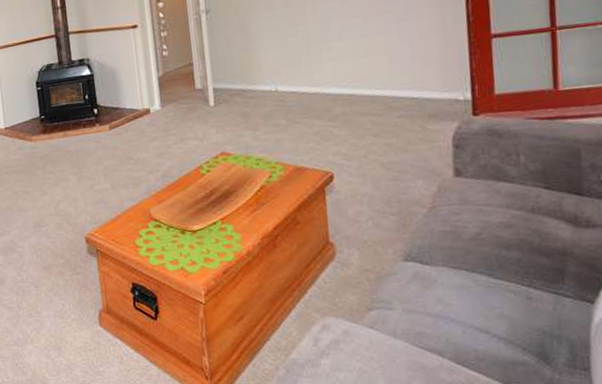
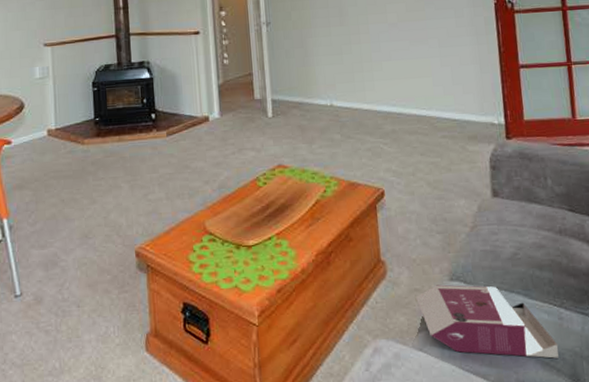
book: none [367,265,525,337] -> present [416,284,559,359]

